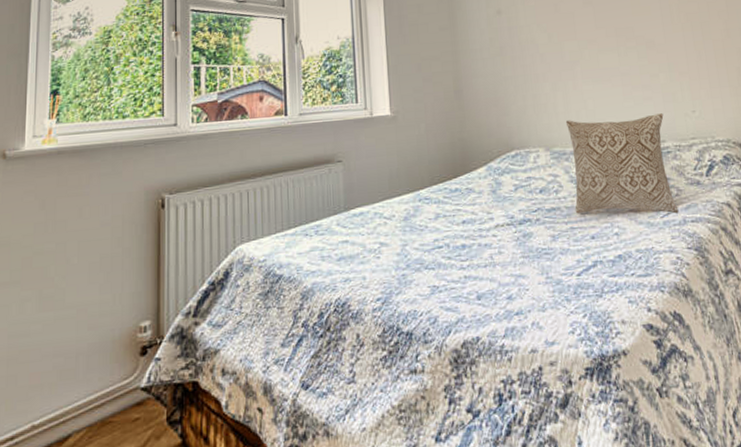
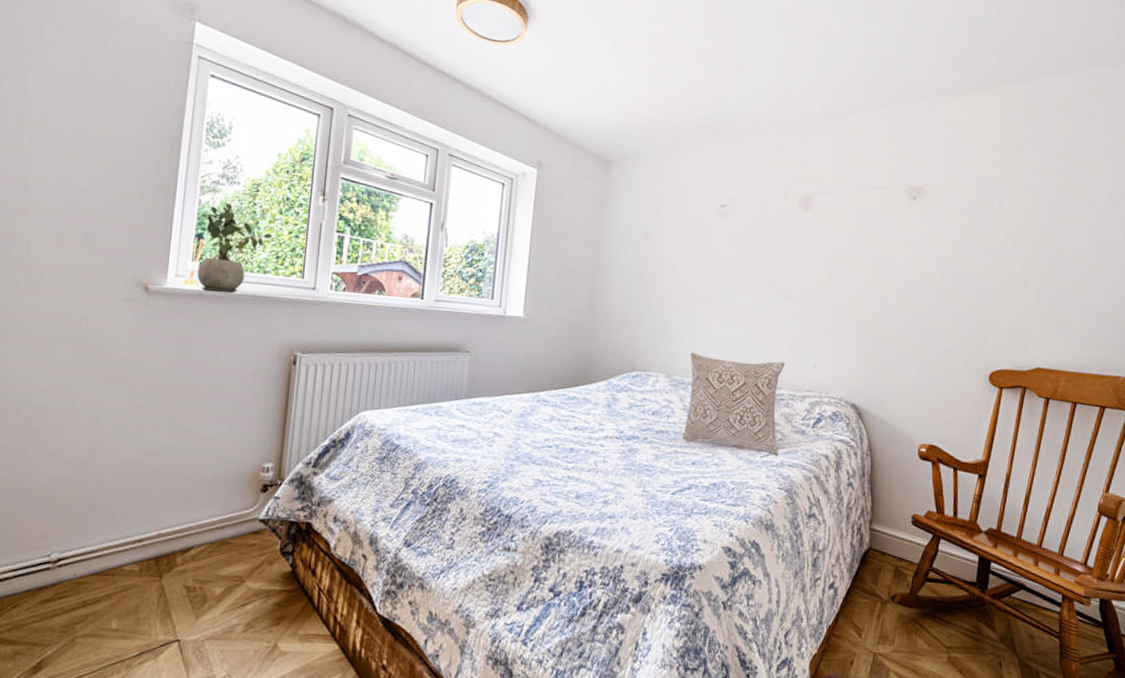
potted plant: none [54,55,128,148] -> present [197,203,273,294]

